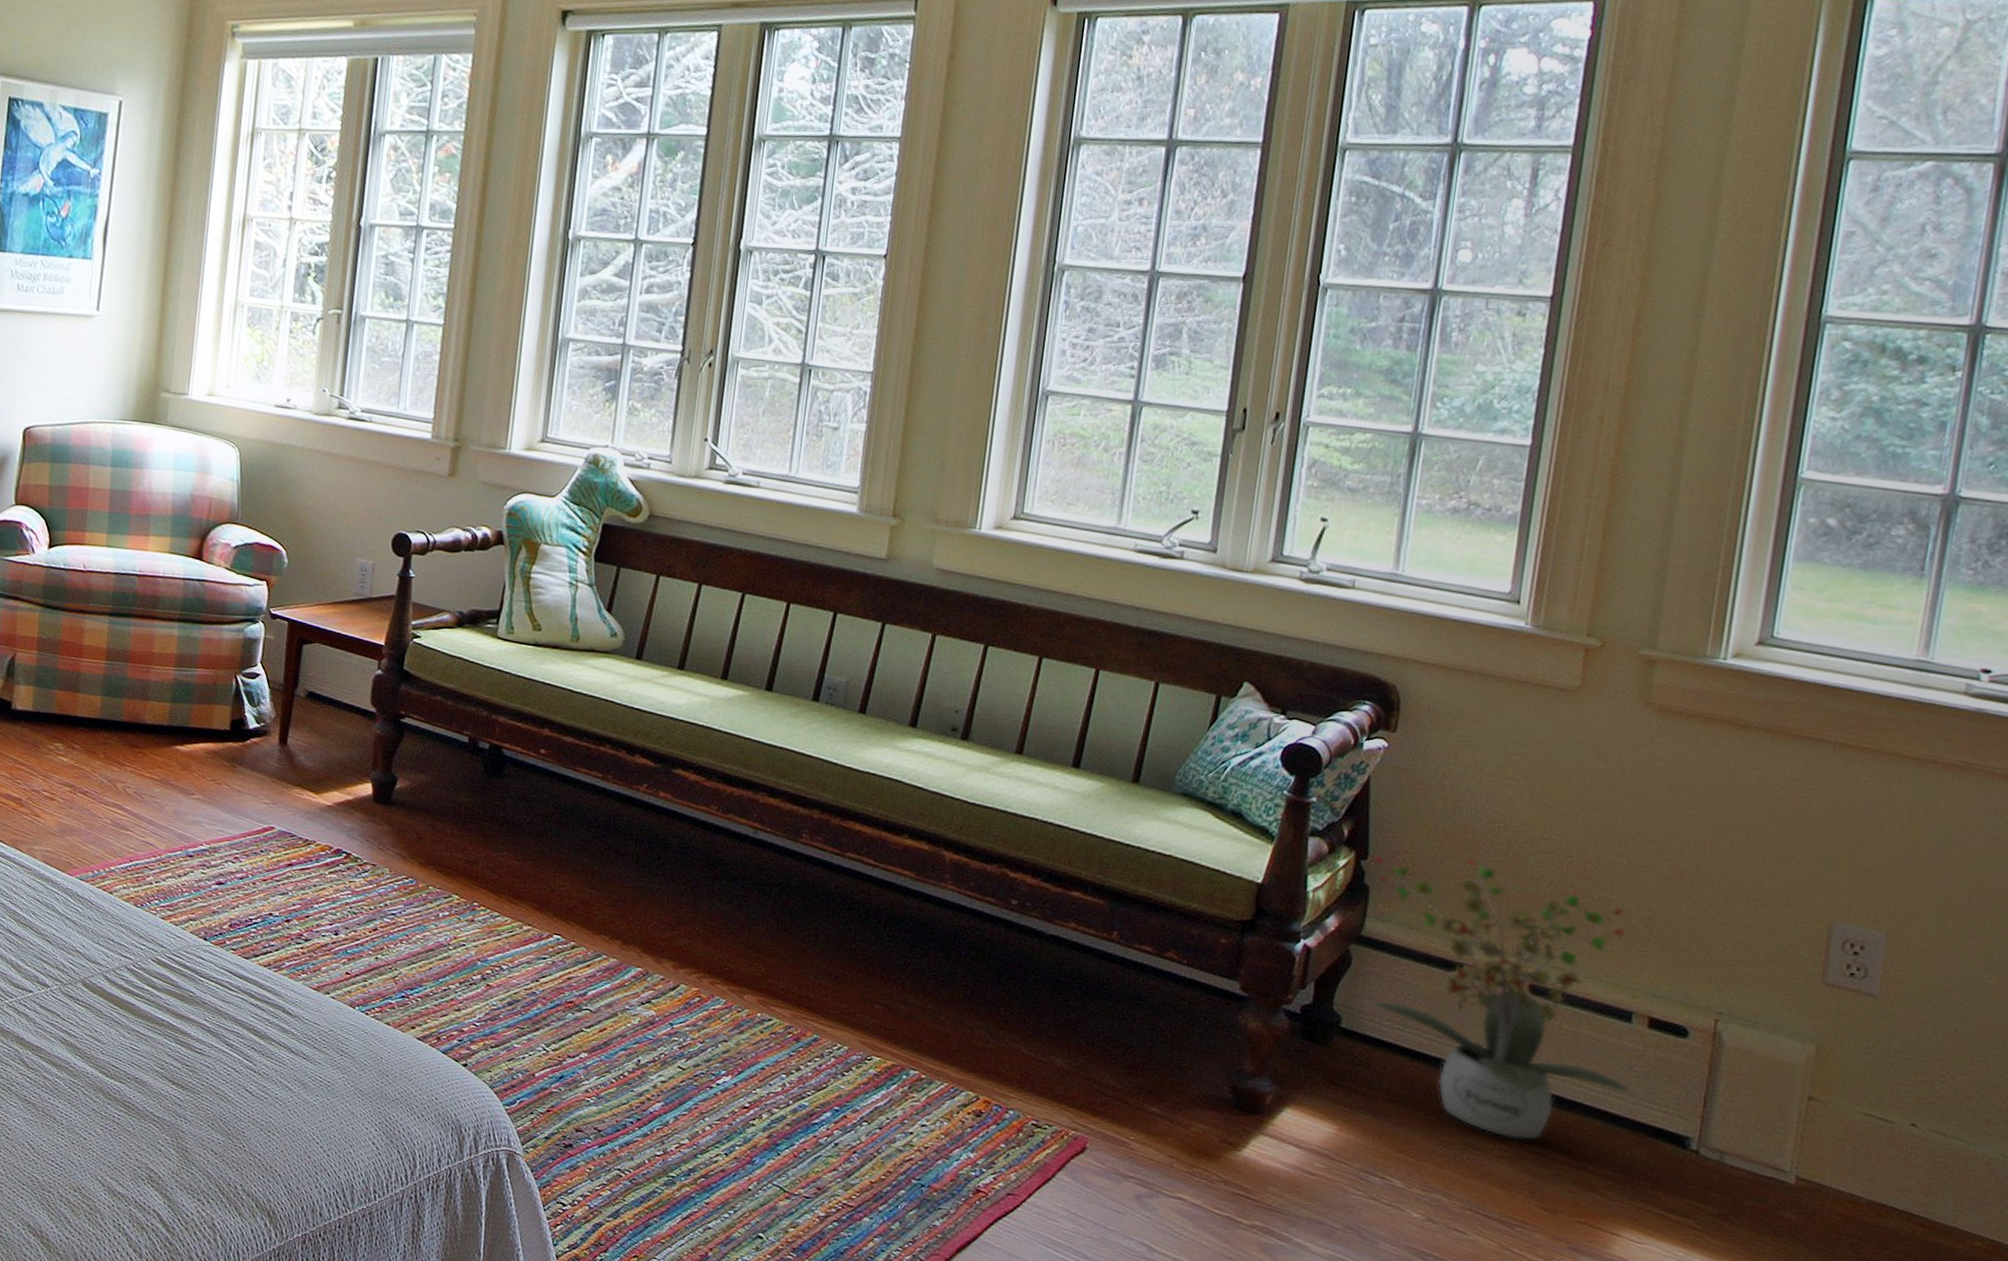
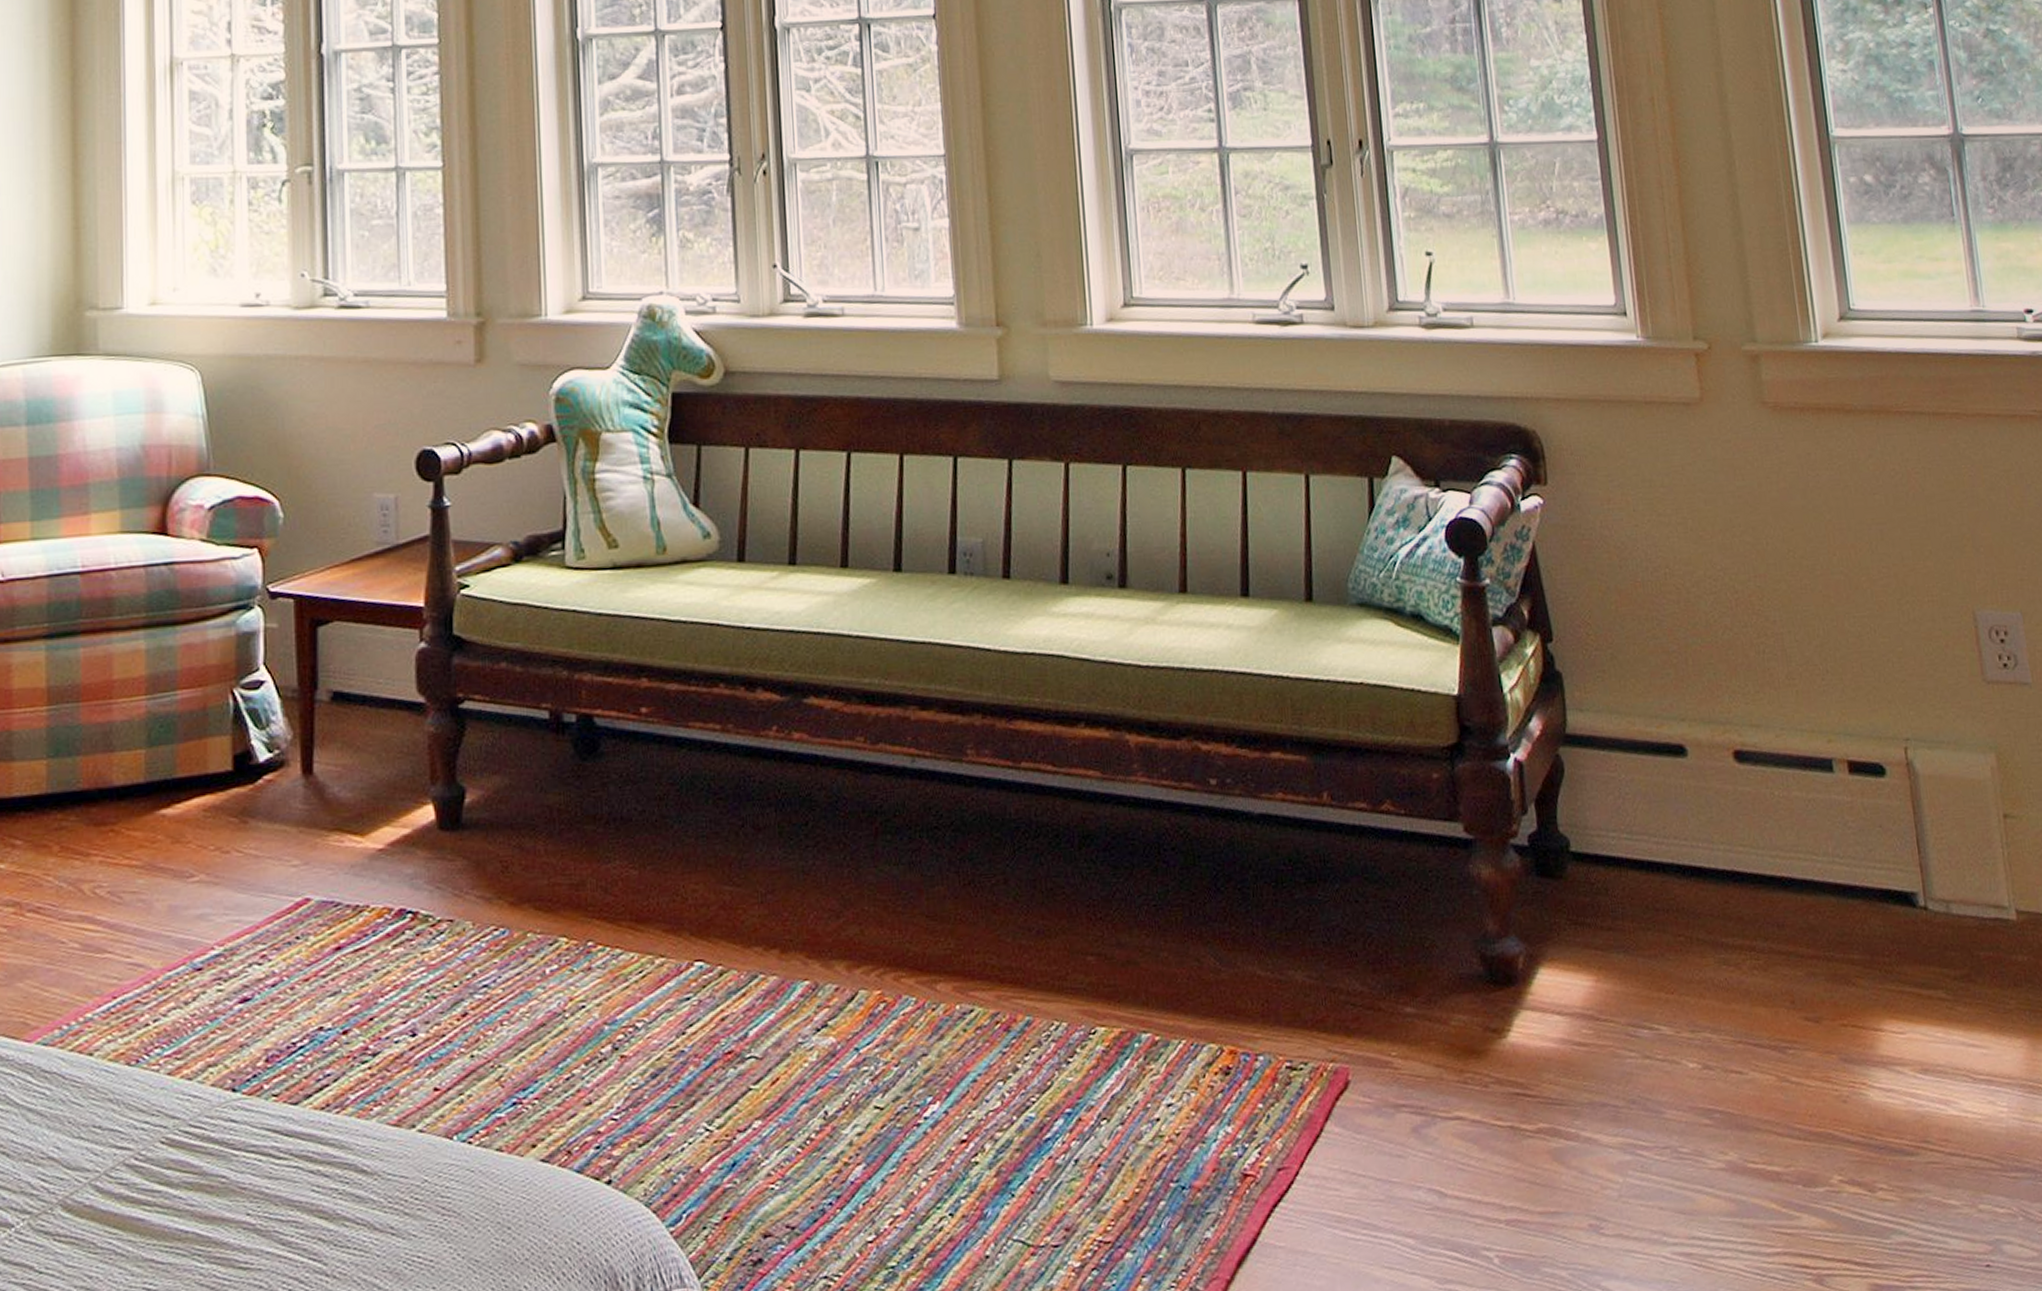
potted plant: present [1372,855,1633,1141] -> none [1559,615,1854,943]

